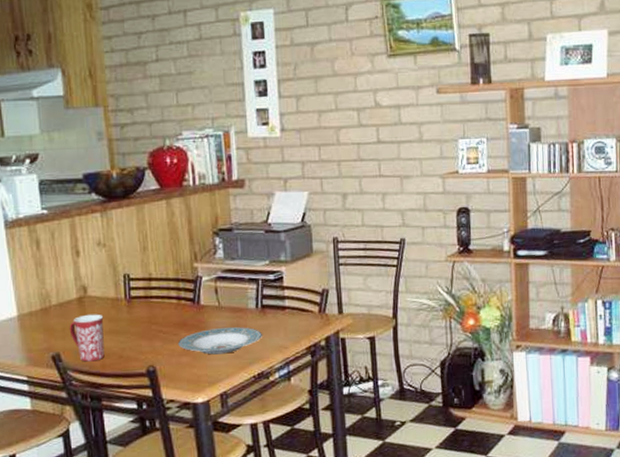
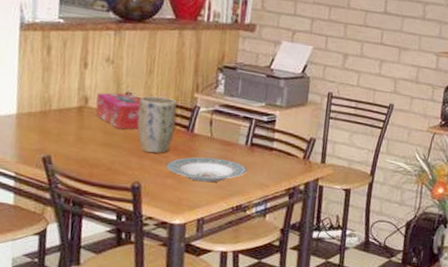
mug: present [69,314,105,362] -> none [64,124,100,169]
tissue box: none [95,275,143,315] -> present [95,92,141,130]
plant pot: none [138,272,180,334] -> present [137,96,177,154]

